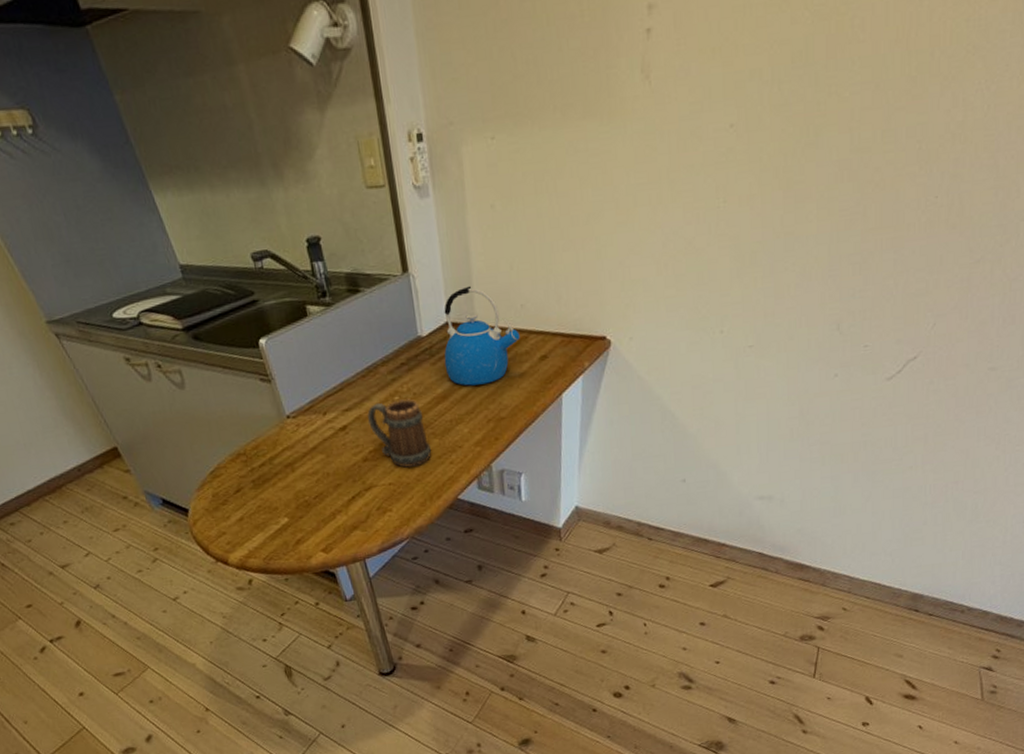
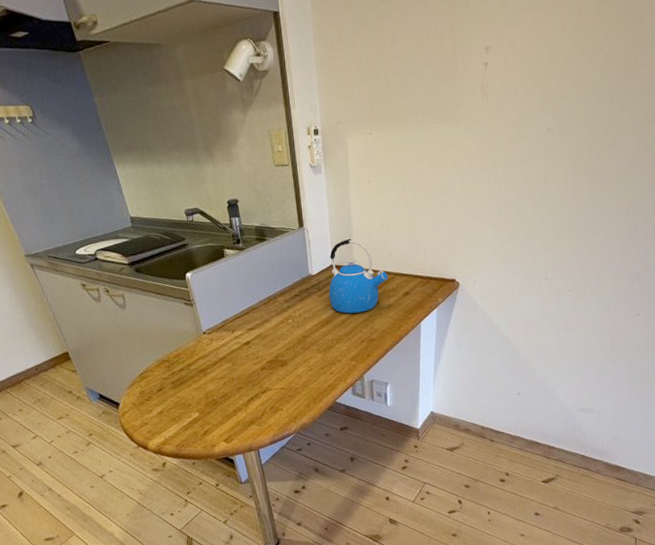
mug: present [366,399,432,468] -> none [266,322,316,376]

